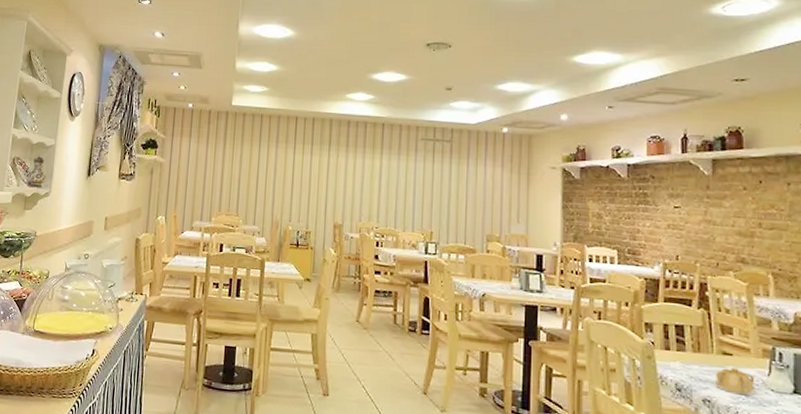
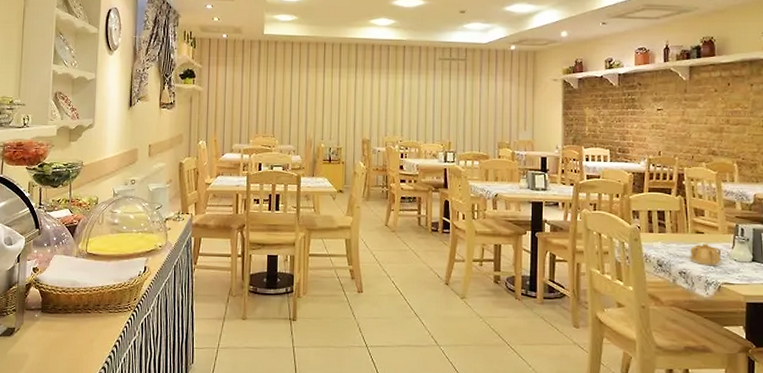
lidded jug: present [27,155,47,189] -> none [71,89,90,121]

